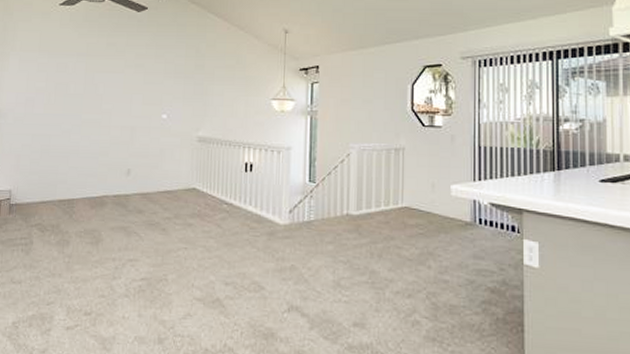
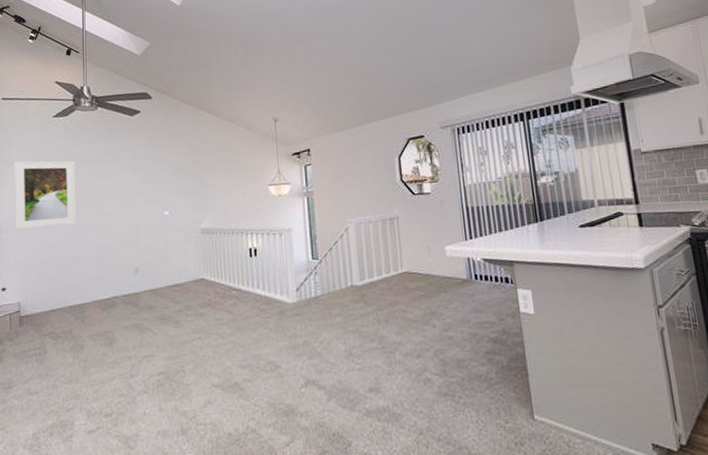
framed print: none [12,46,78,118] -> present [13,160,78,230]

